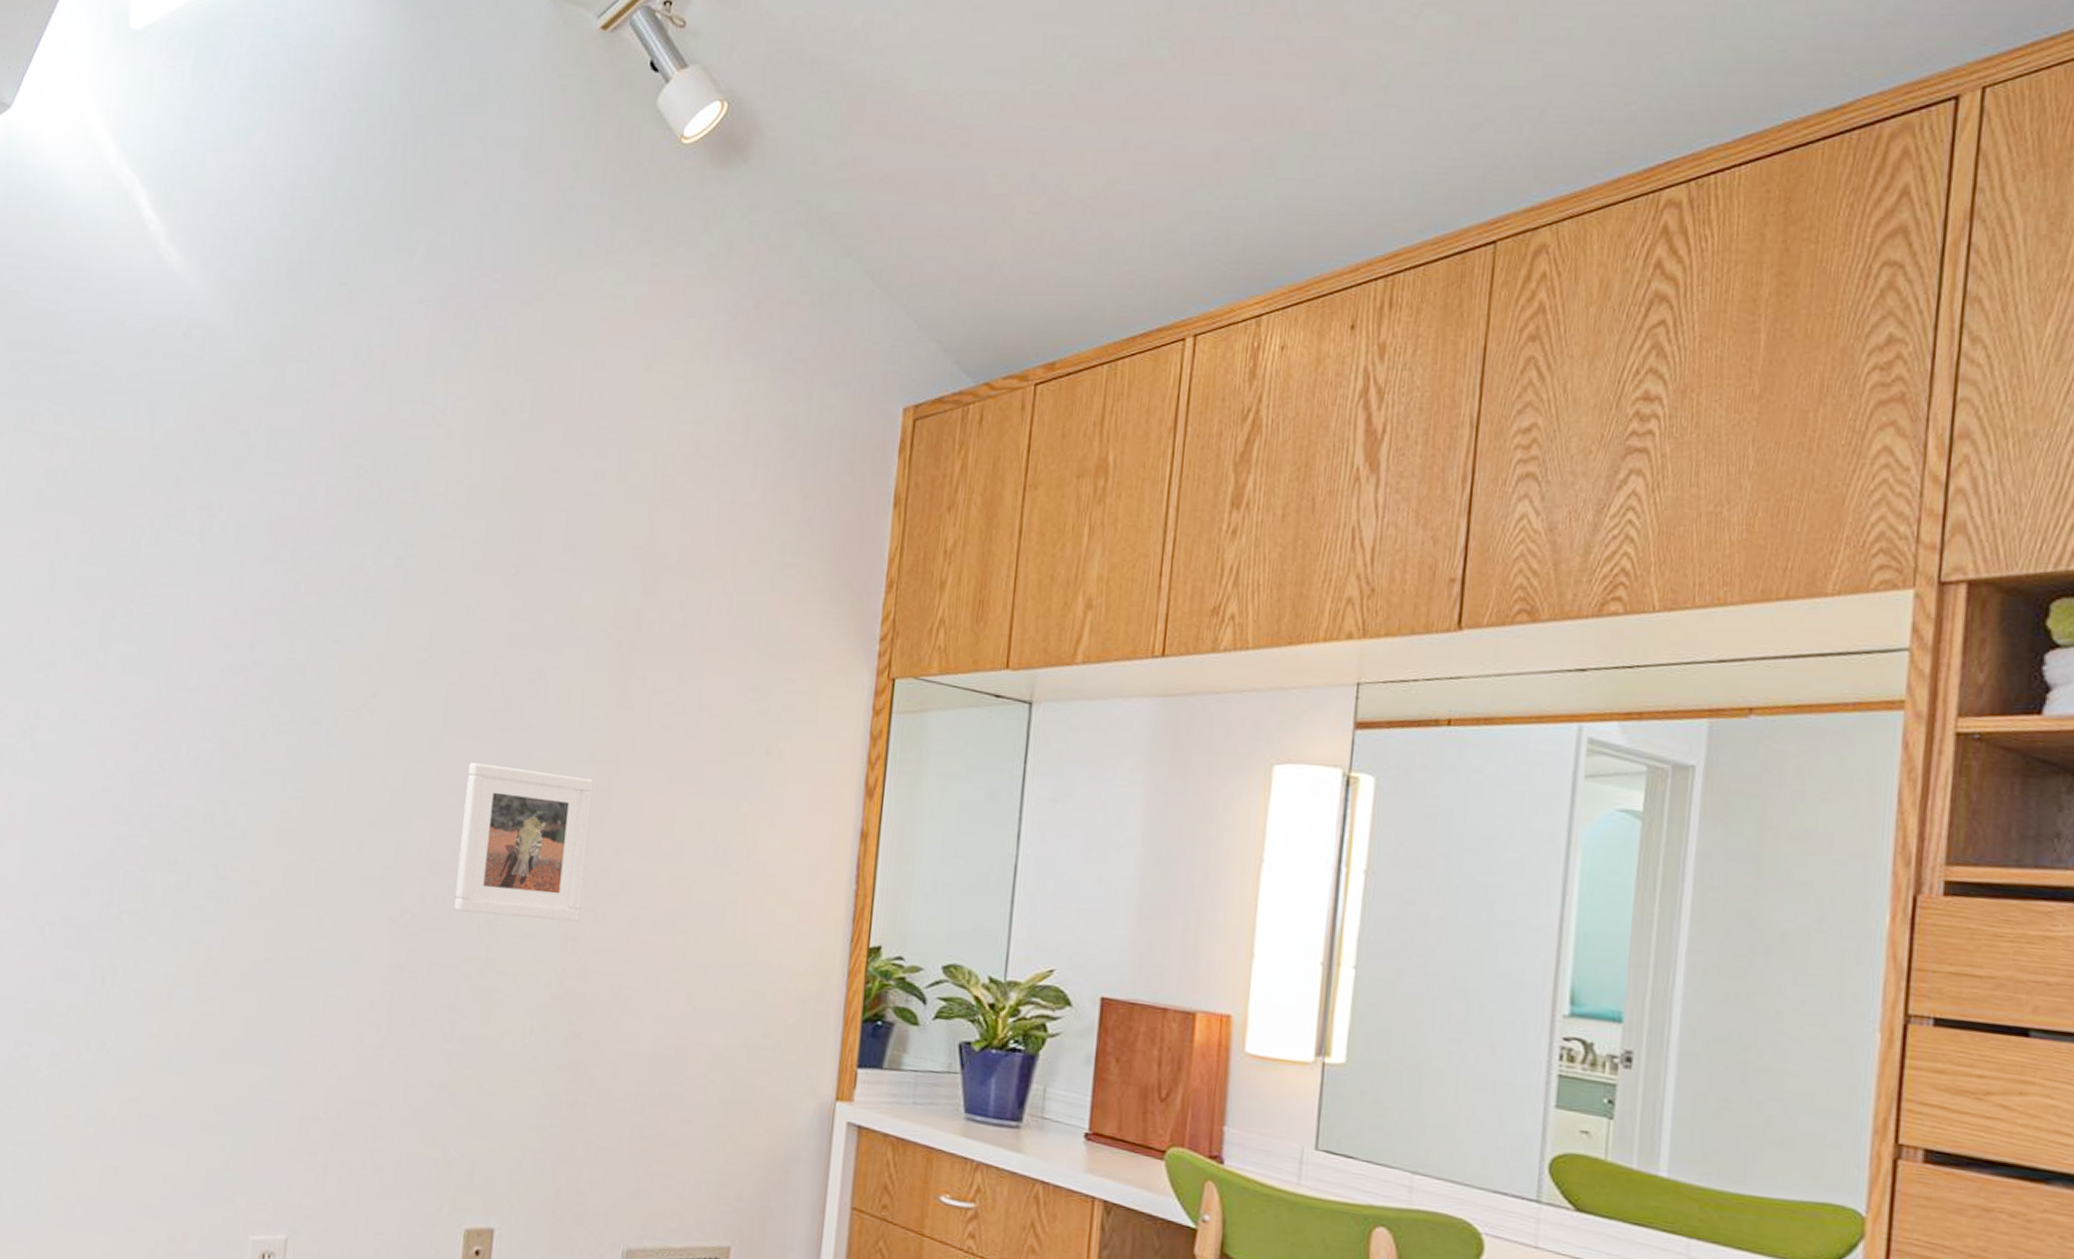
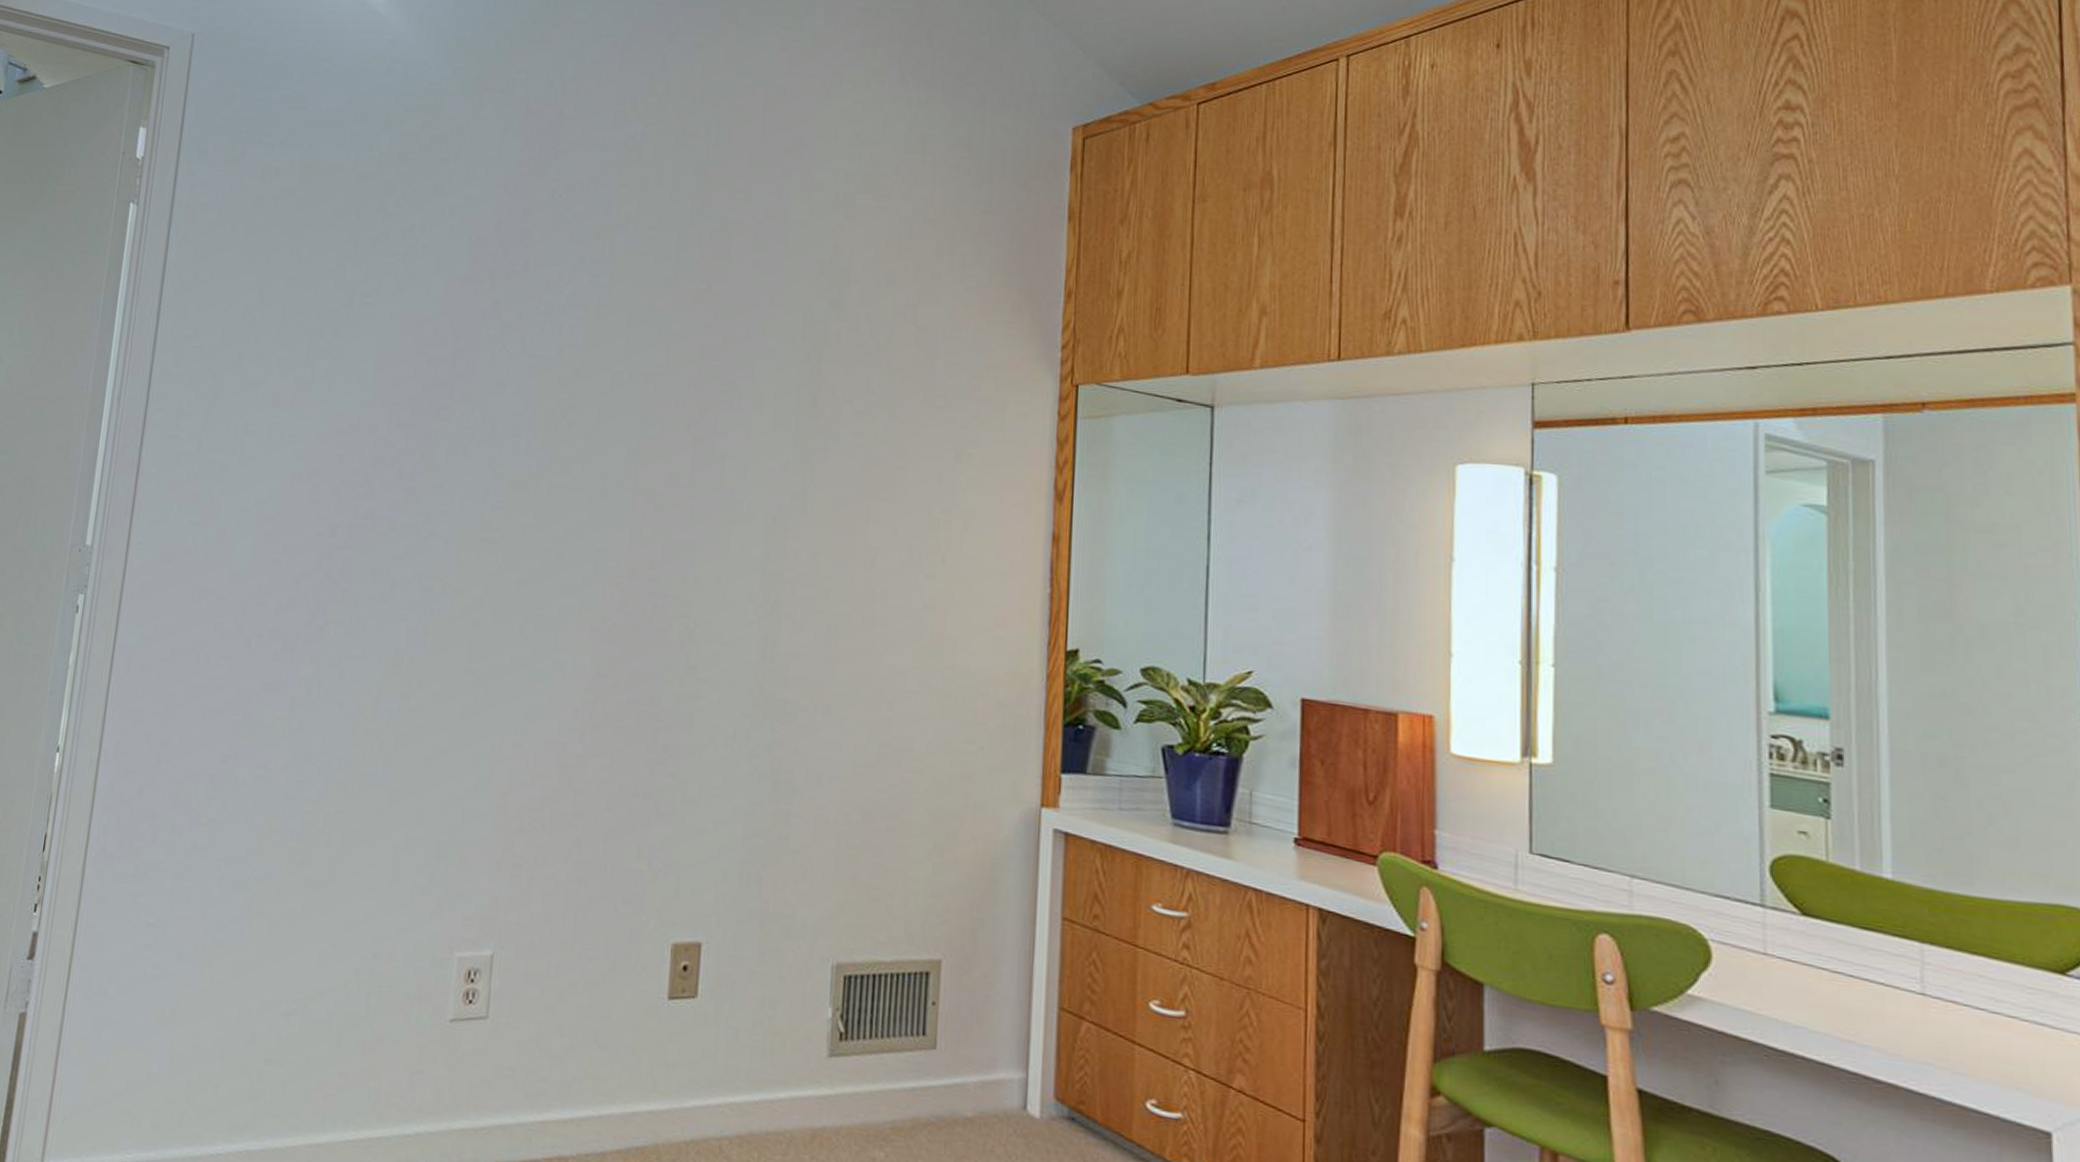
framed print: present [454,763,594,922] -> none [654,472,788,628]

